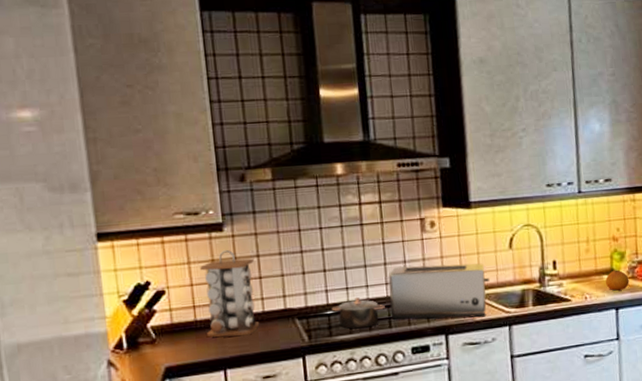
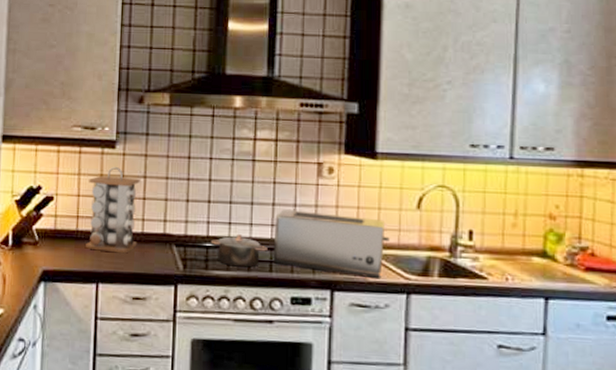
fruit: present [605,269,629,291] -> none [535,252,566,278]

